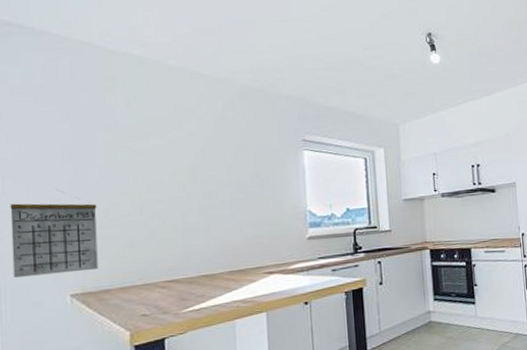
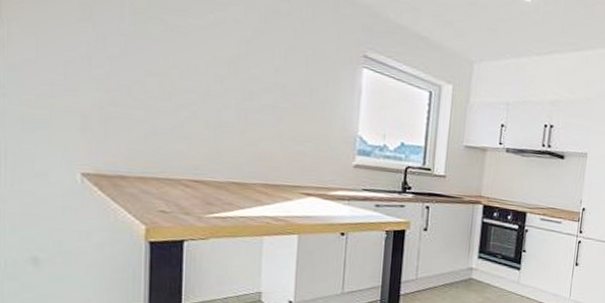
calendar: present [10,190,98,278] -> none [16,52,119,152]

